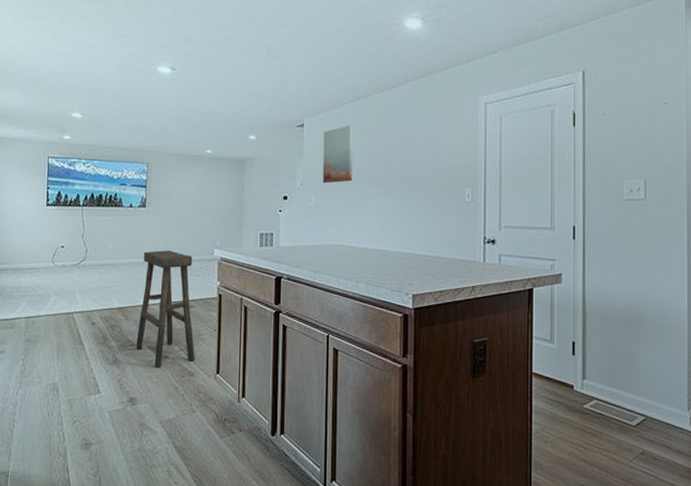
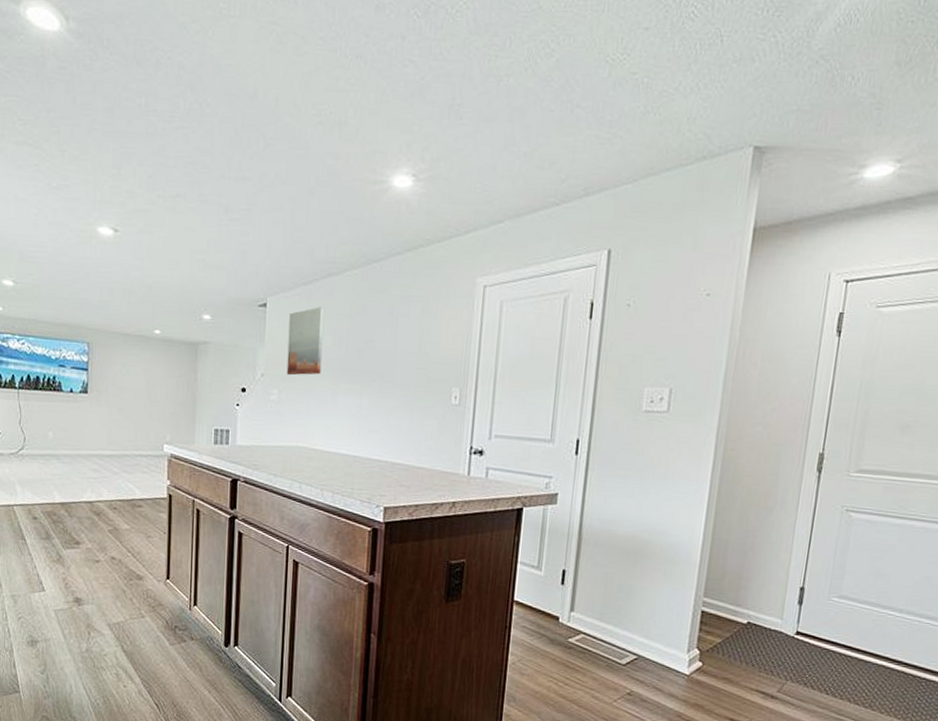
stool: present [136,250,195,368] -> none [81,442,144,569]

